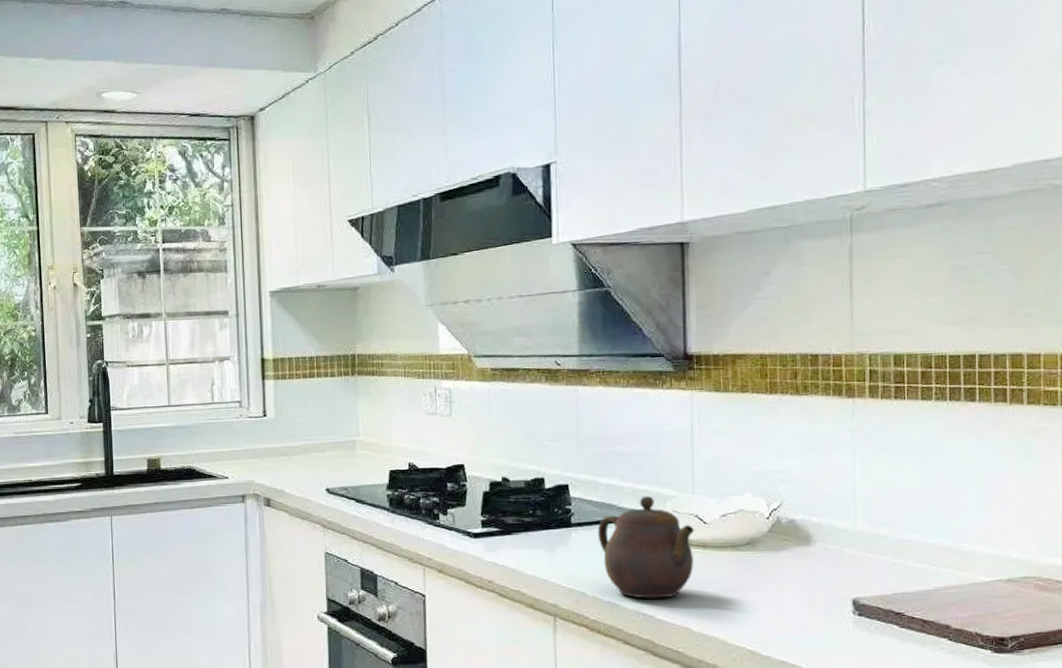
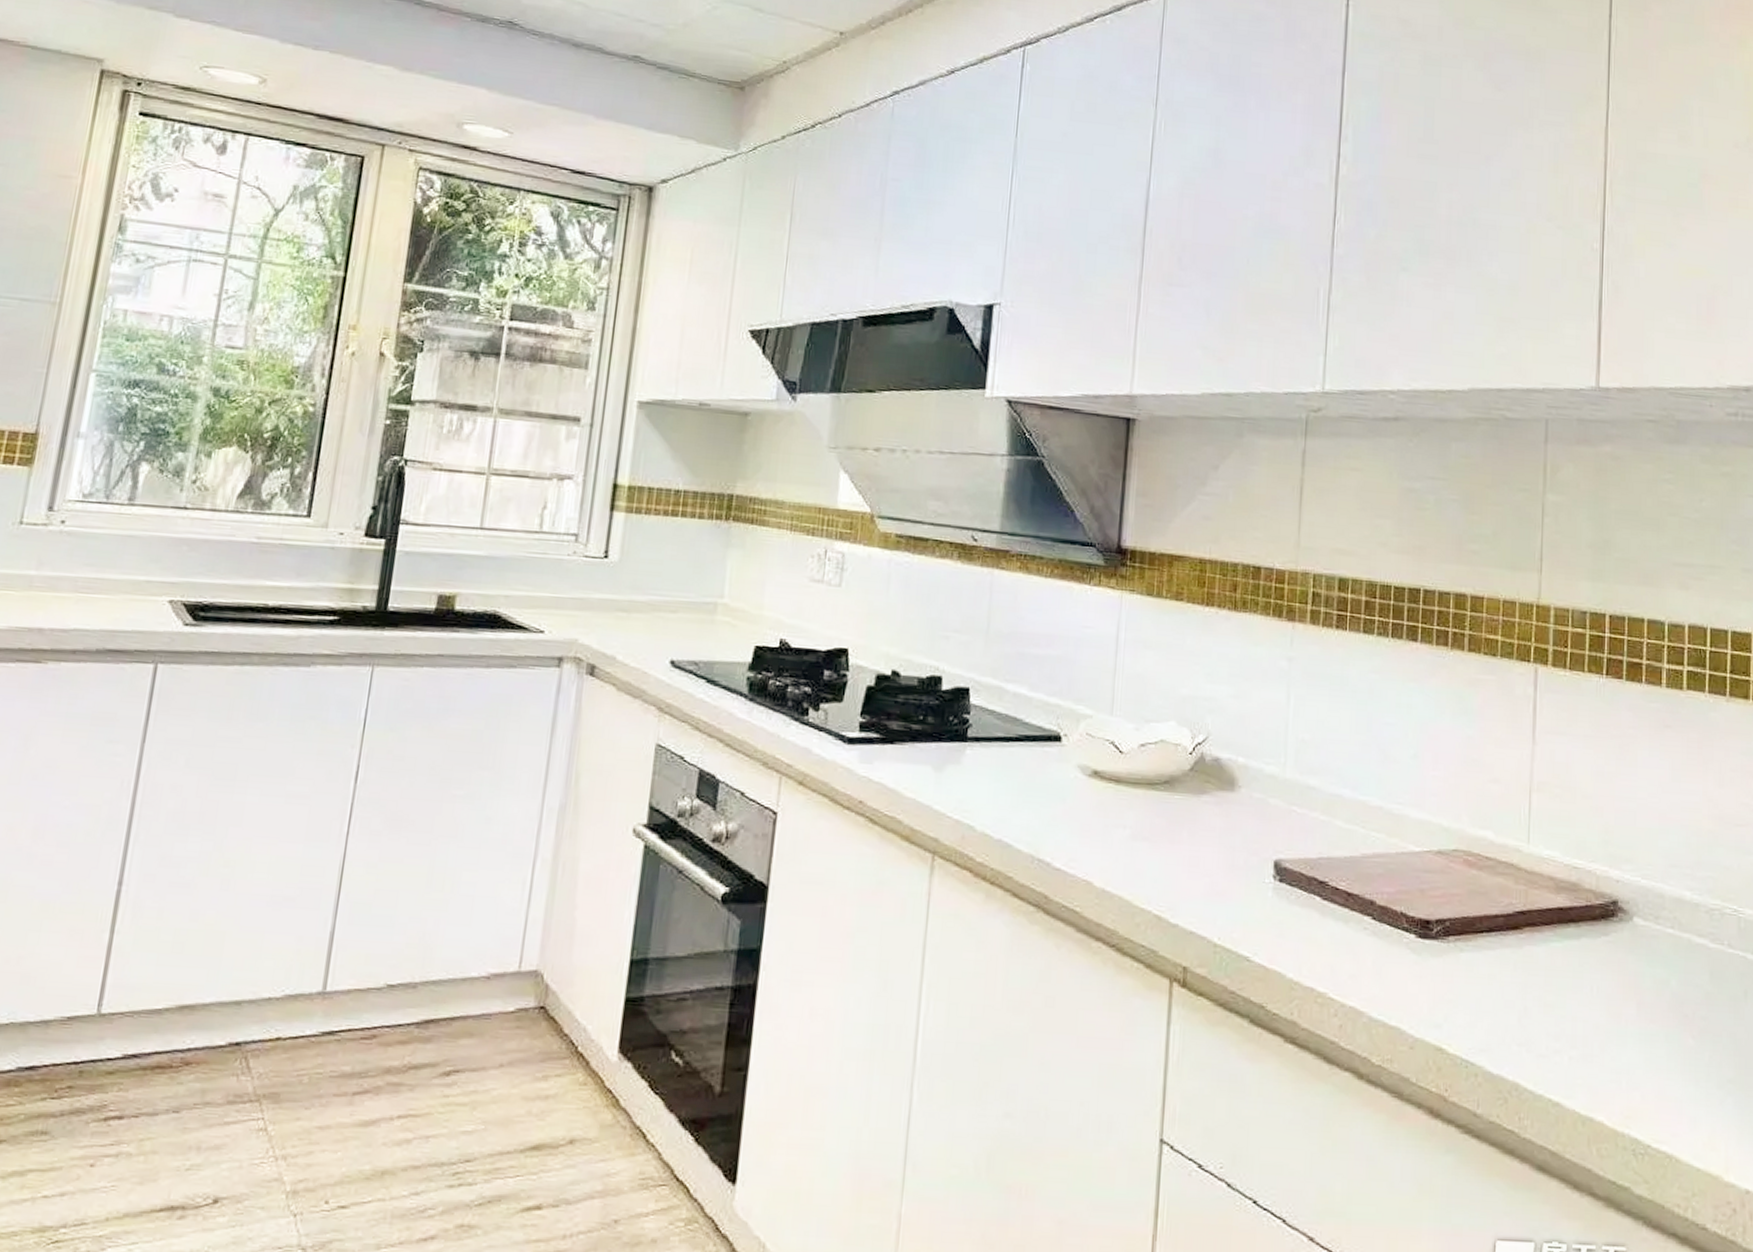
teapot: present [597,496,695,599] -> none [996,711,1109,842]

